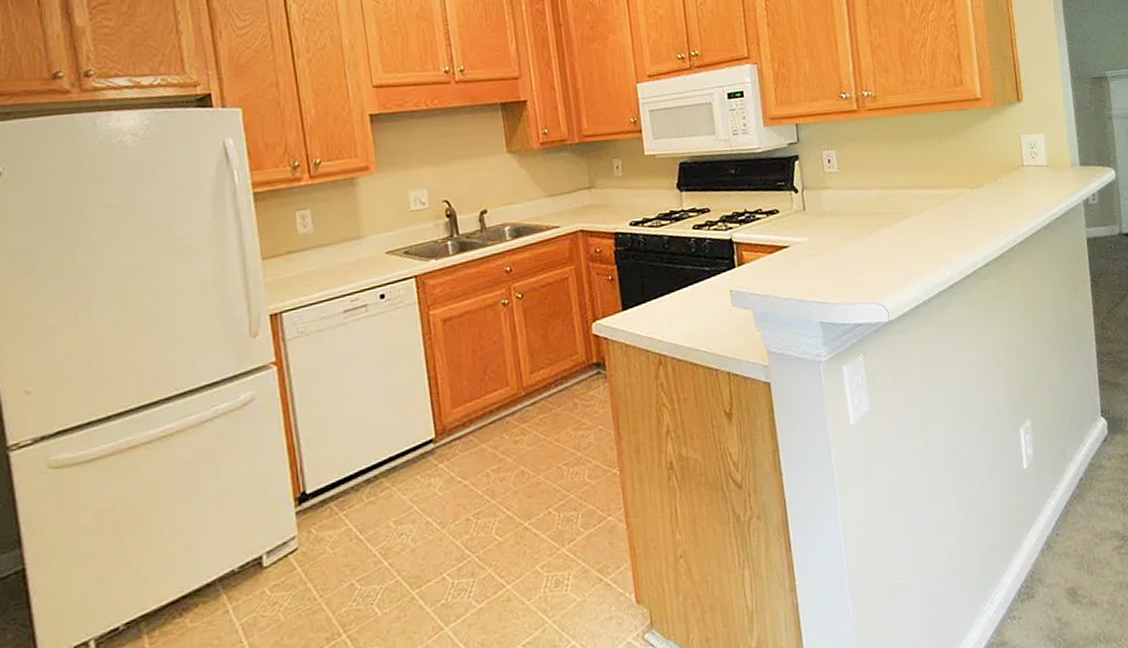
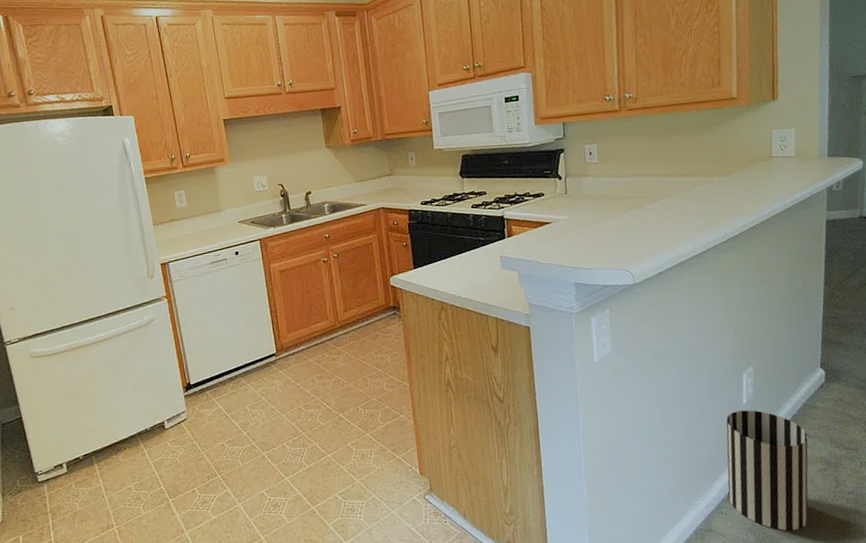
wastebasket: none [1007,475,1111,634] -> present [726,410,808,531]

